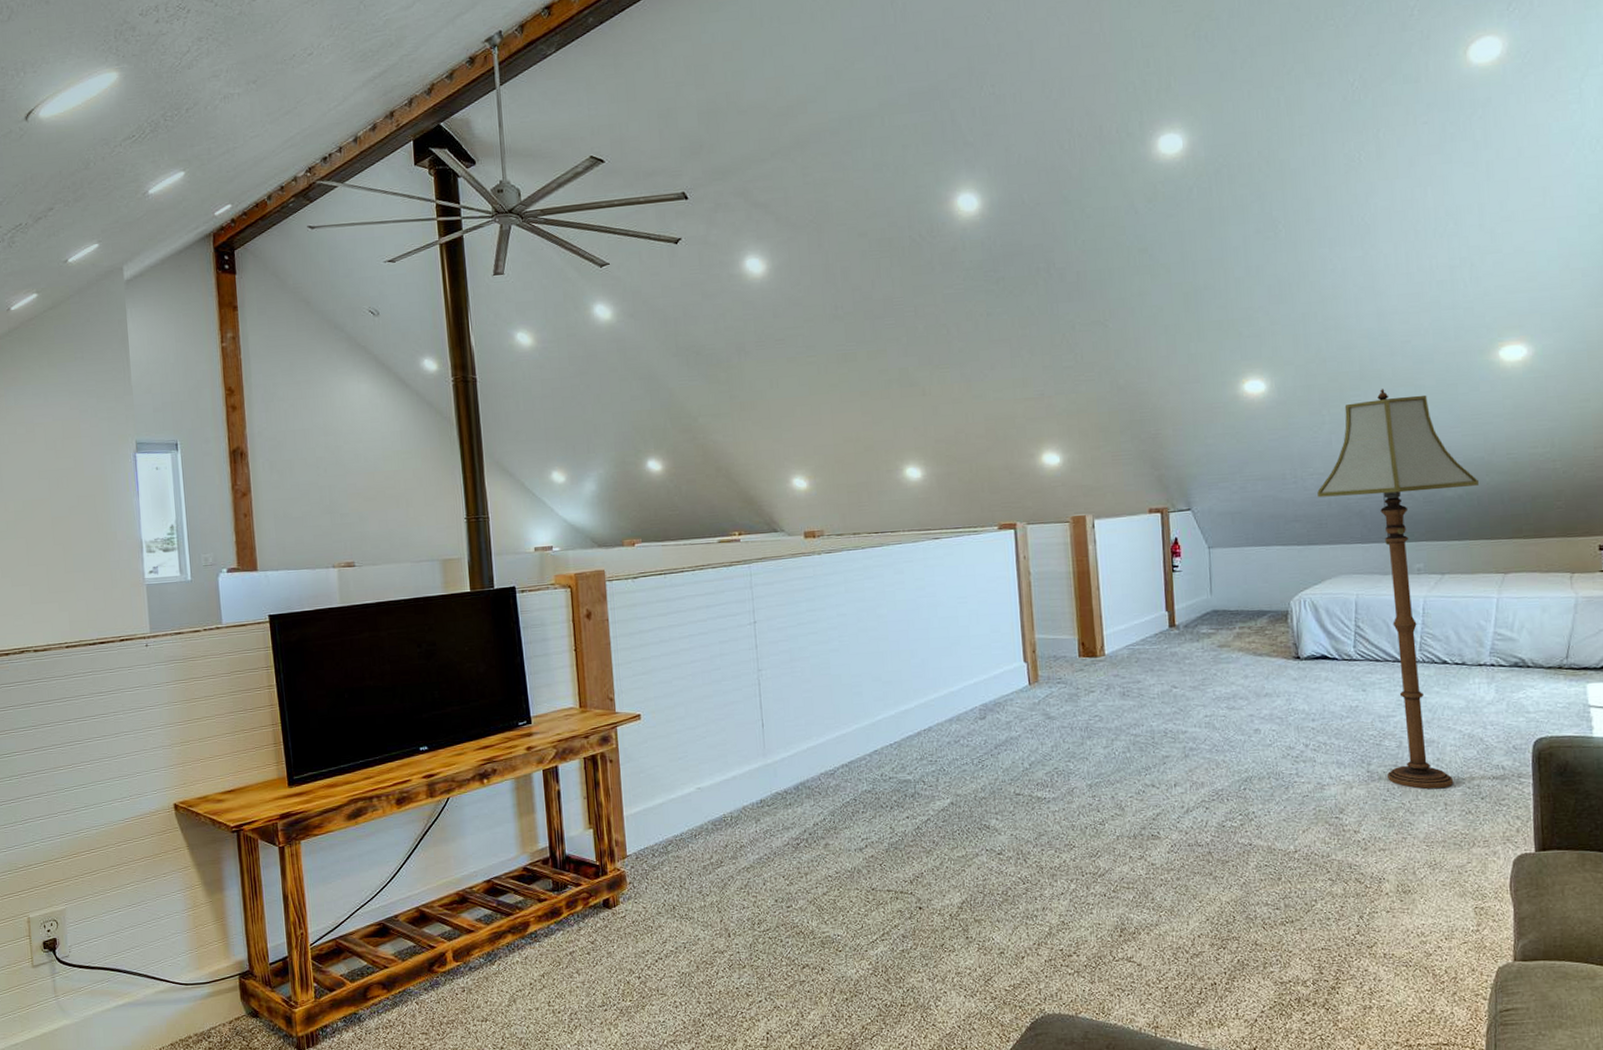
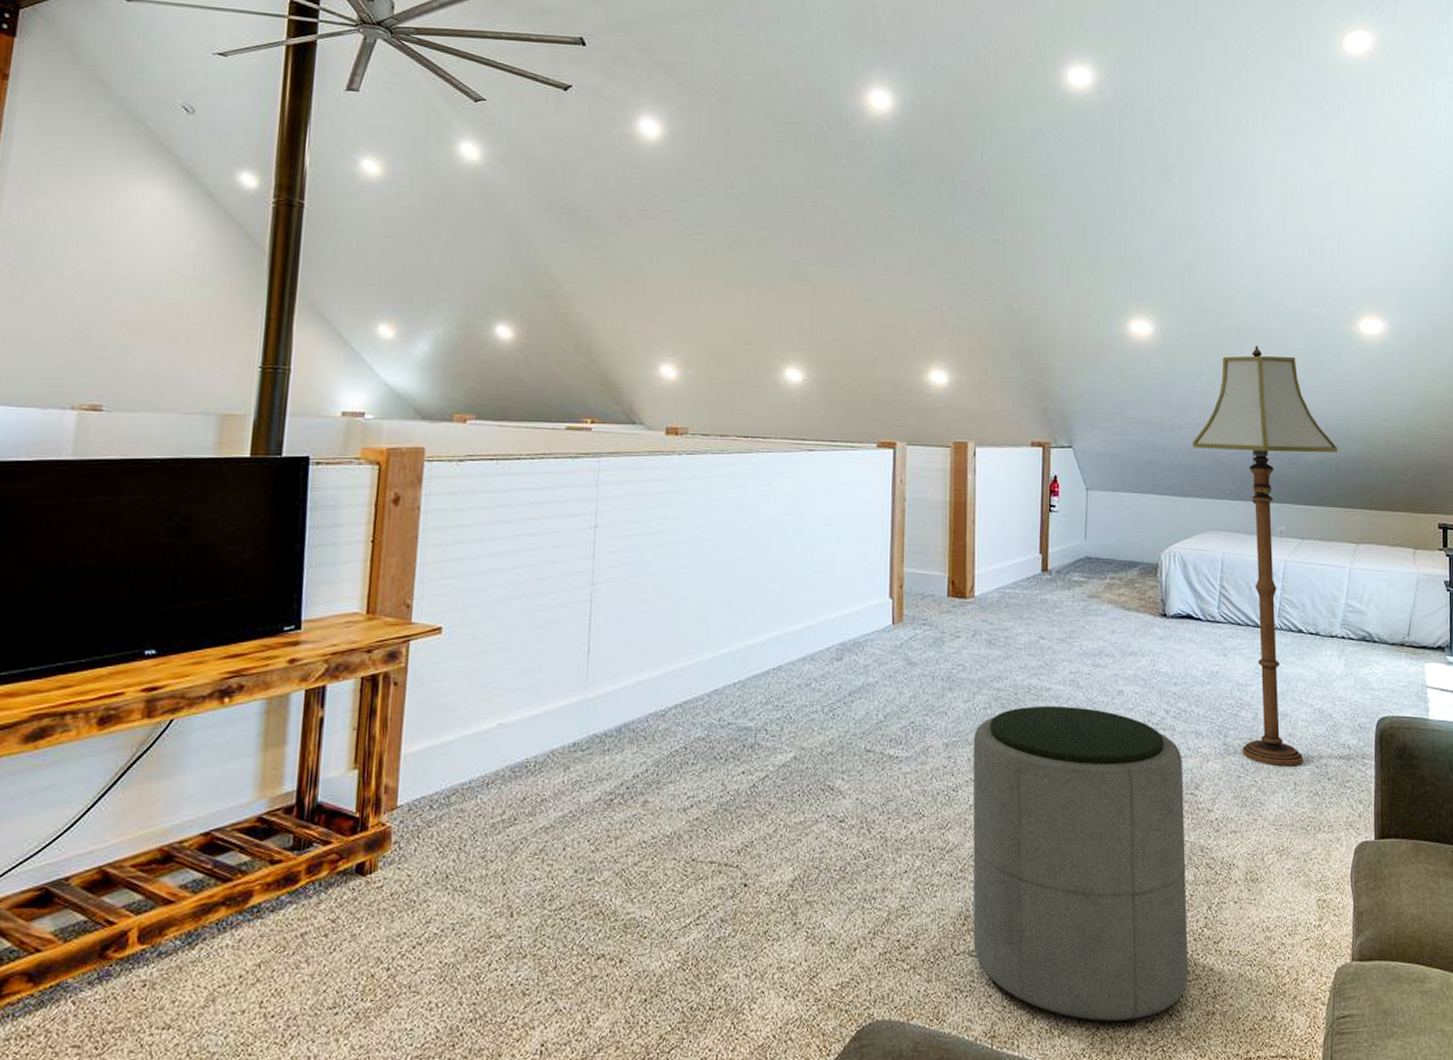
ottoman: none [1115,746,1343,1016] -> present [972,705,1188,1023]

